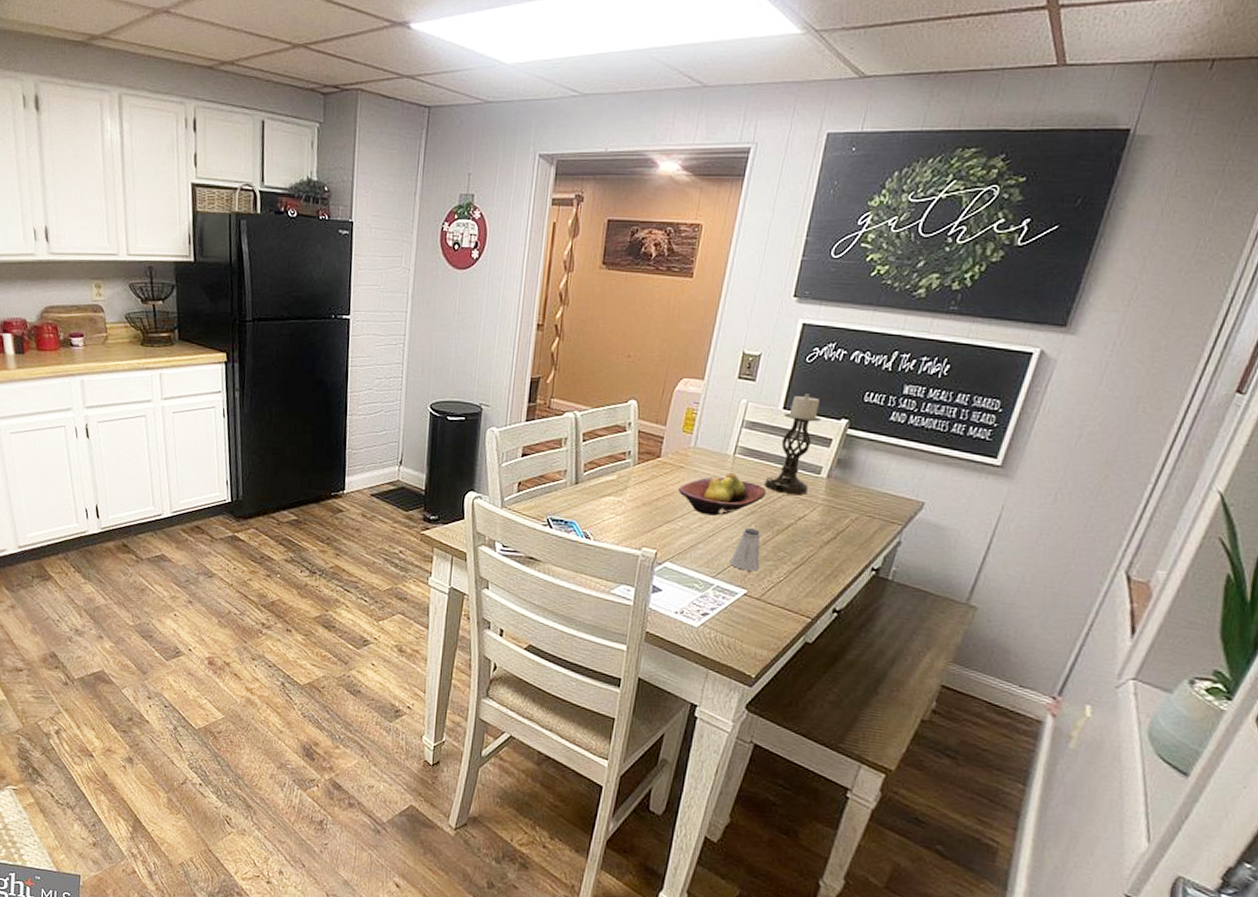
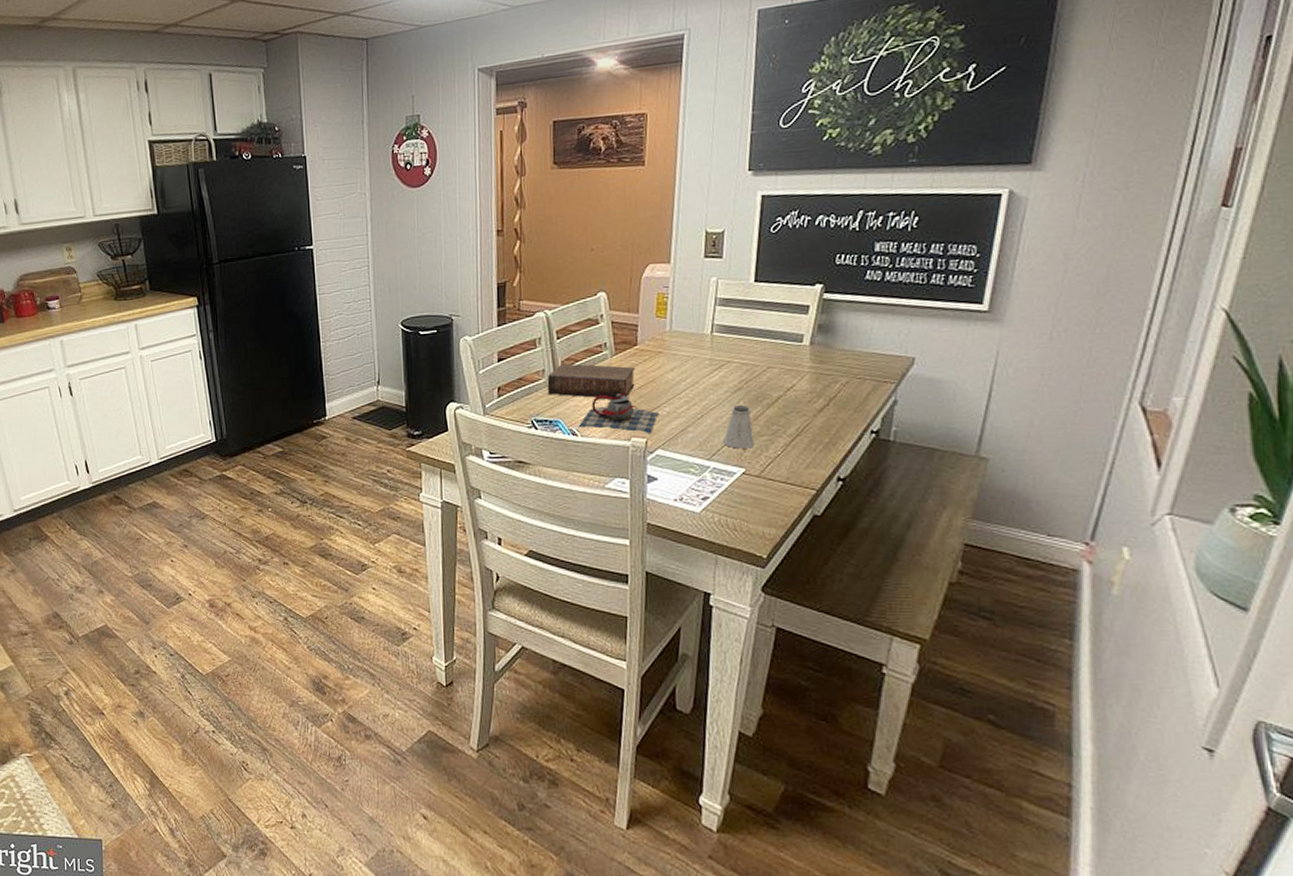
book: none [566,466,656,507] -> present [547,363,636,398]
teapot: none [592,499,672,546] -> present [578,389,659,434]
fruit bowl: present [678,472,766,516] -> none [660,351,750,398]
candle holder: present [763,394,821,494] -> none [746,264,795,366]

